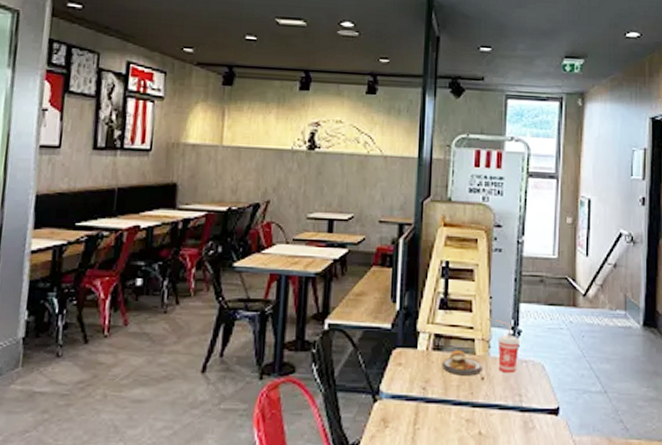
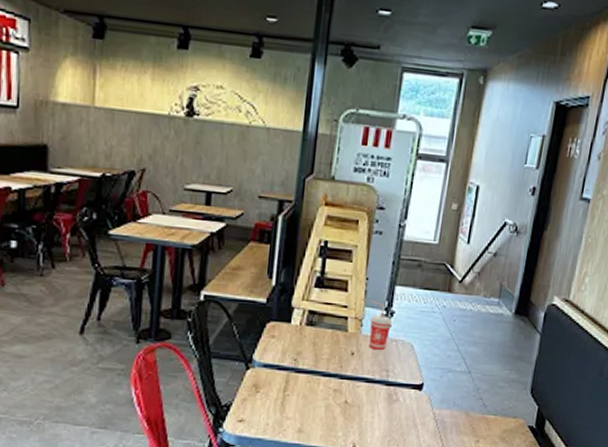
burger: present [441,350,483,376] -> none [313,326,353,351]

